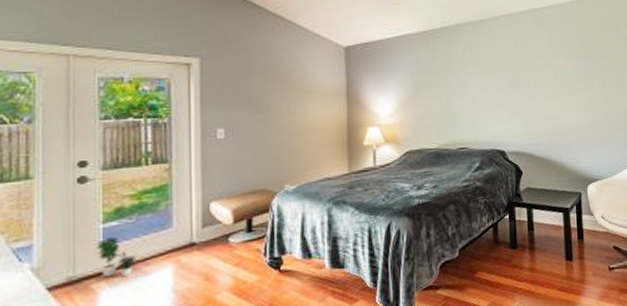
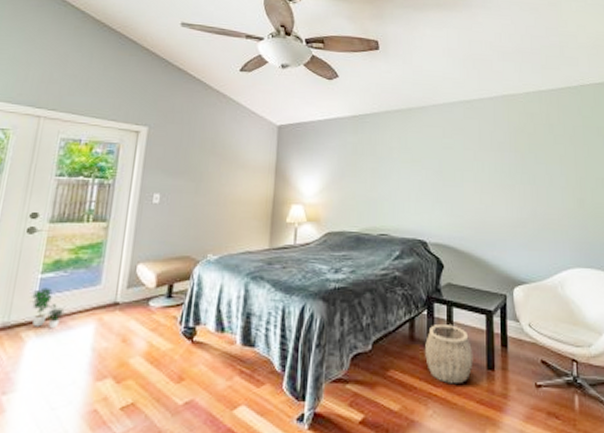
woven basket: none [509,225,553,278] -> present [425,325,473,384]

